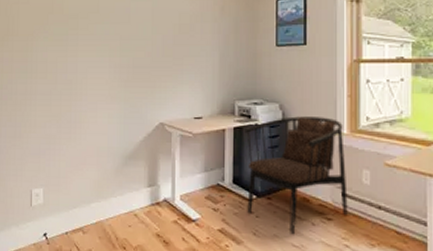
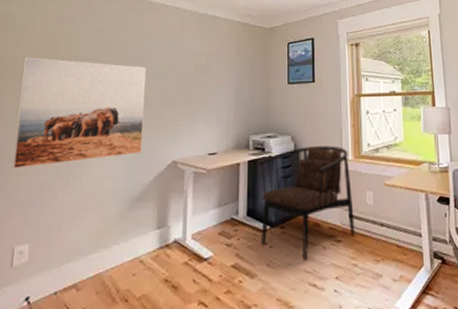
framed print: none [24,16,133,121] -> present [12,57,147,169]

